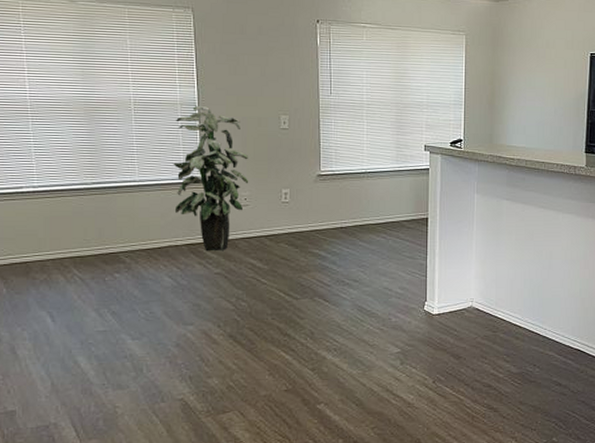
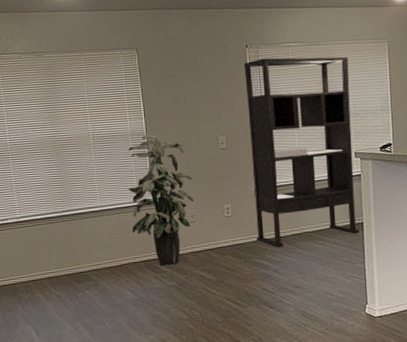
shelving unit: none [313,36,425,238] -> present [243,56,360,247]

